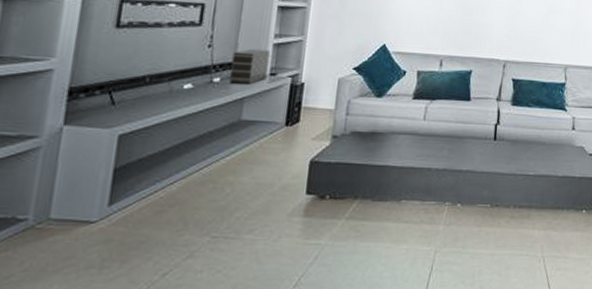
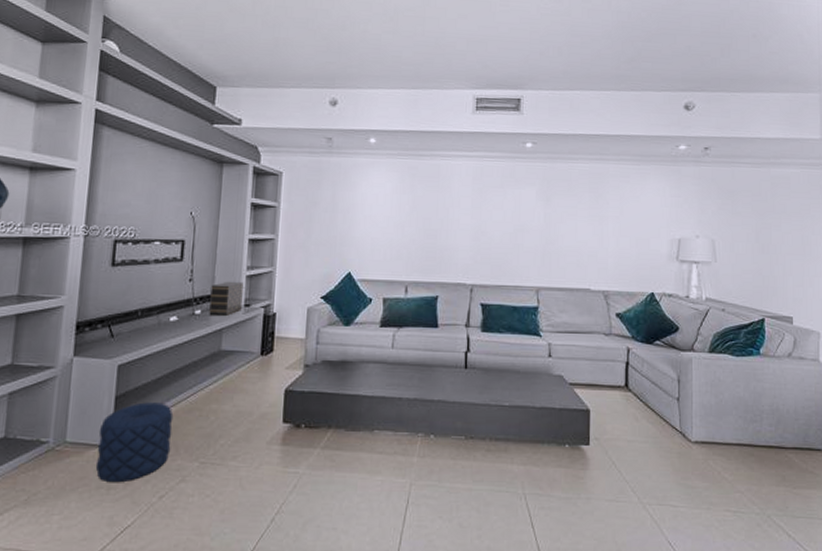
pouf: none [85,175,183,262] -> present [95,402,174,483]

